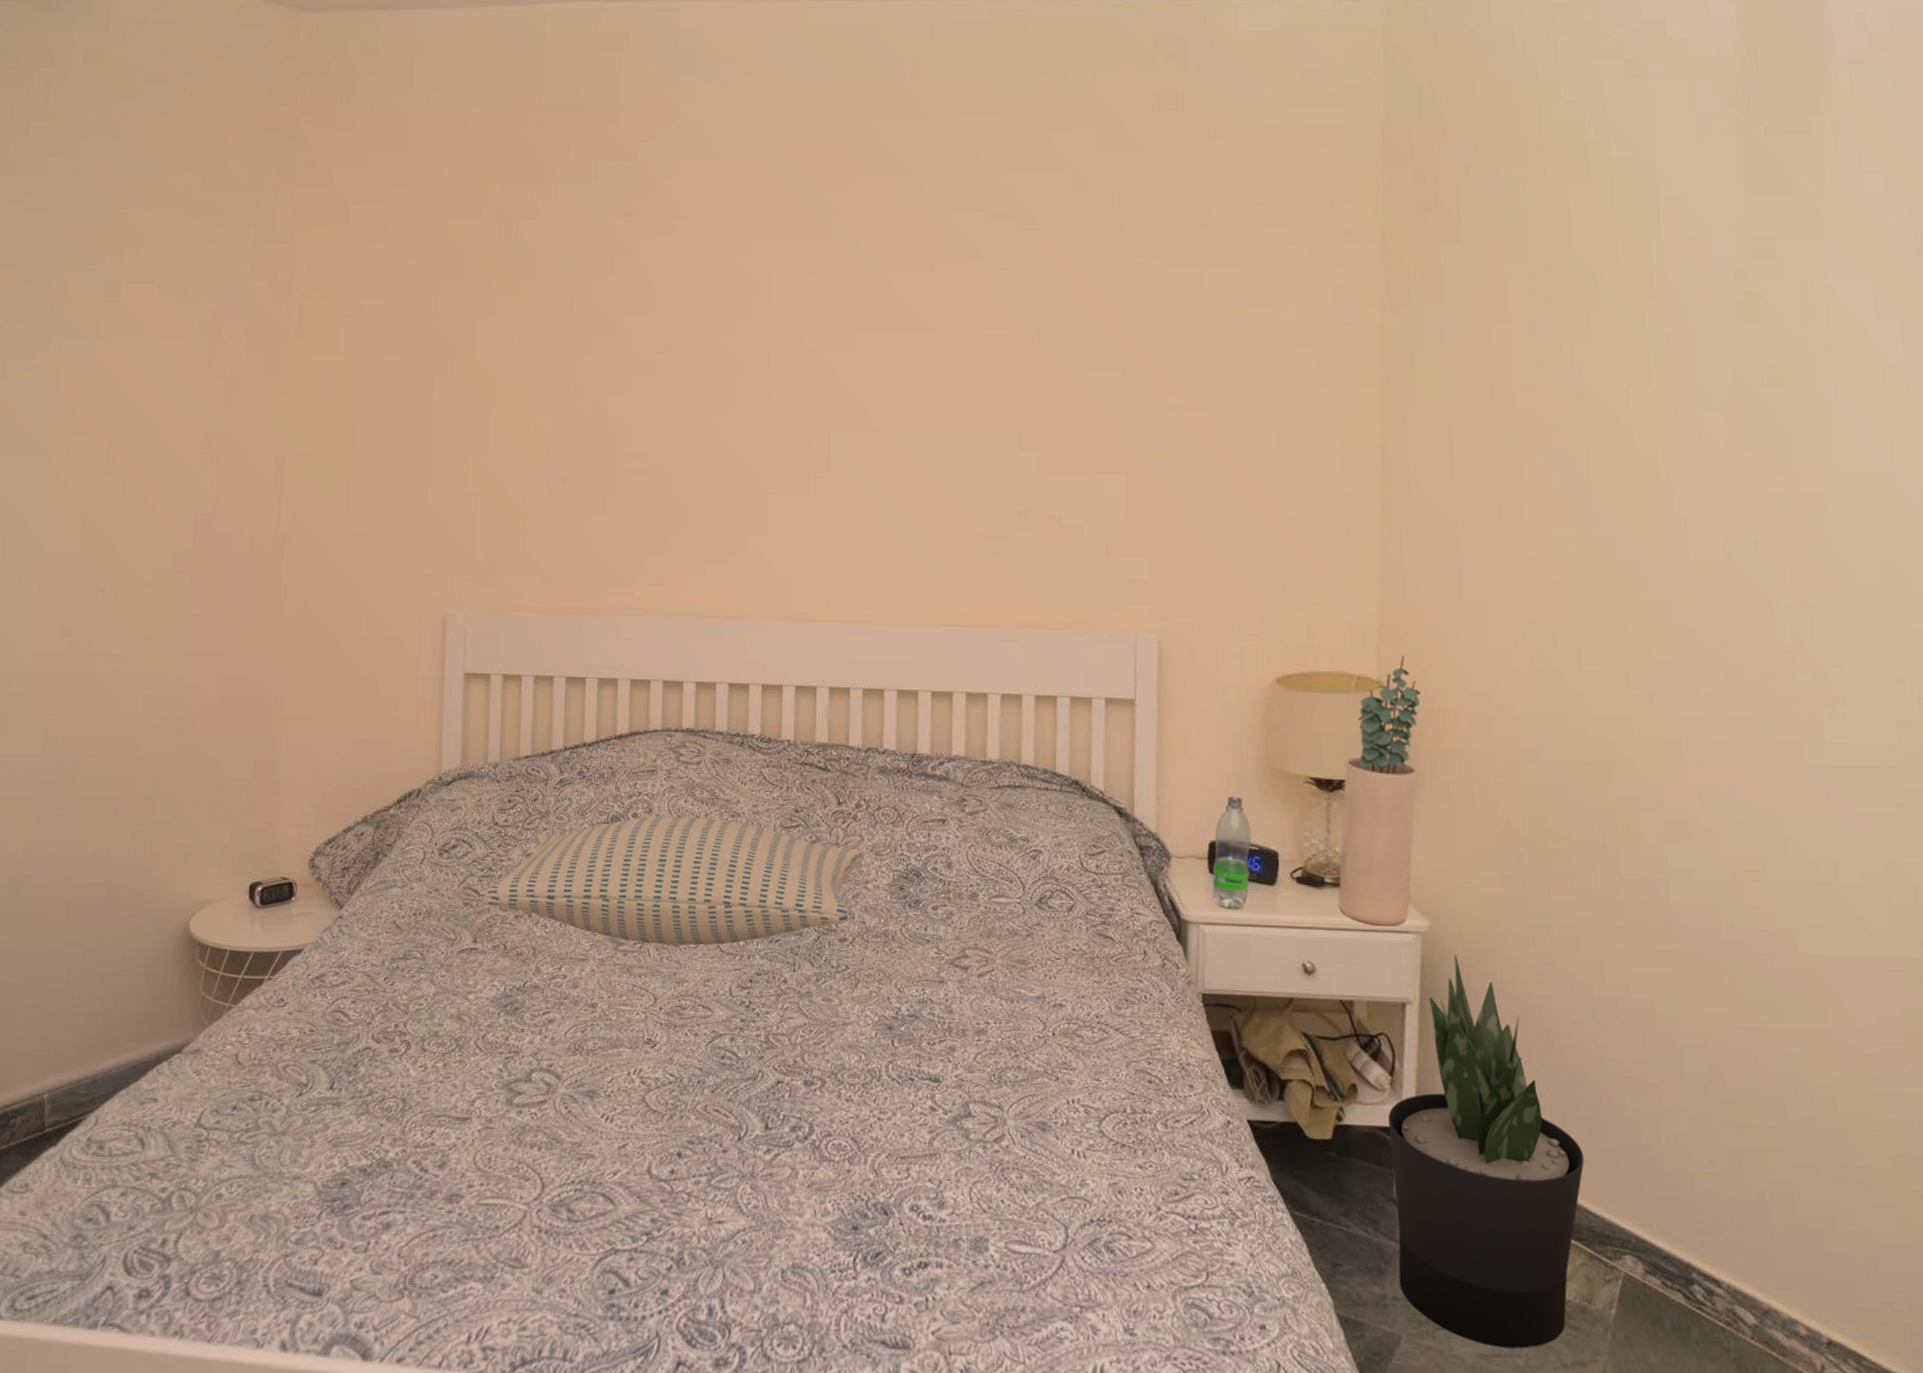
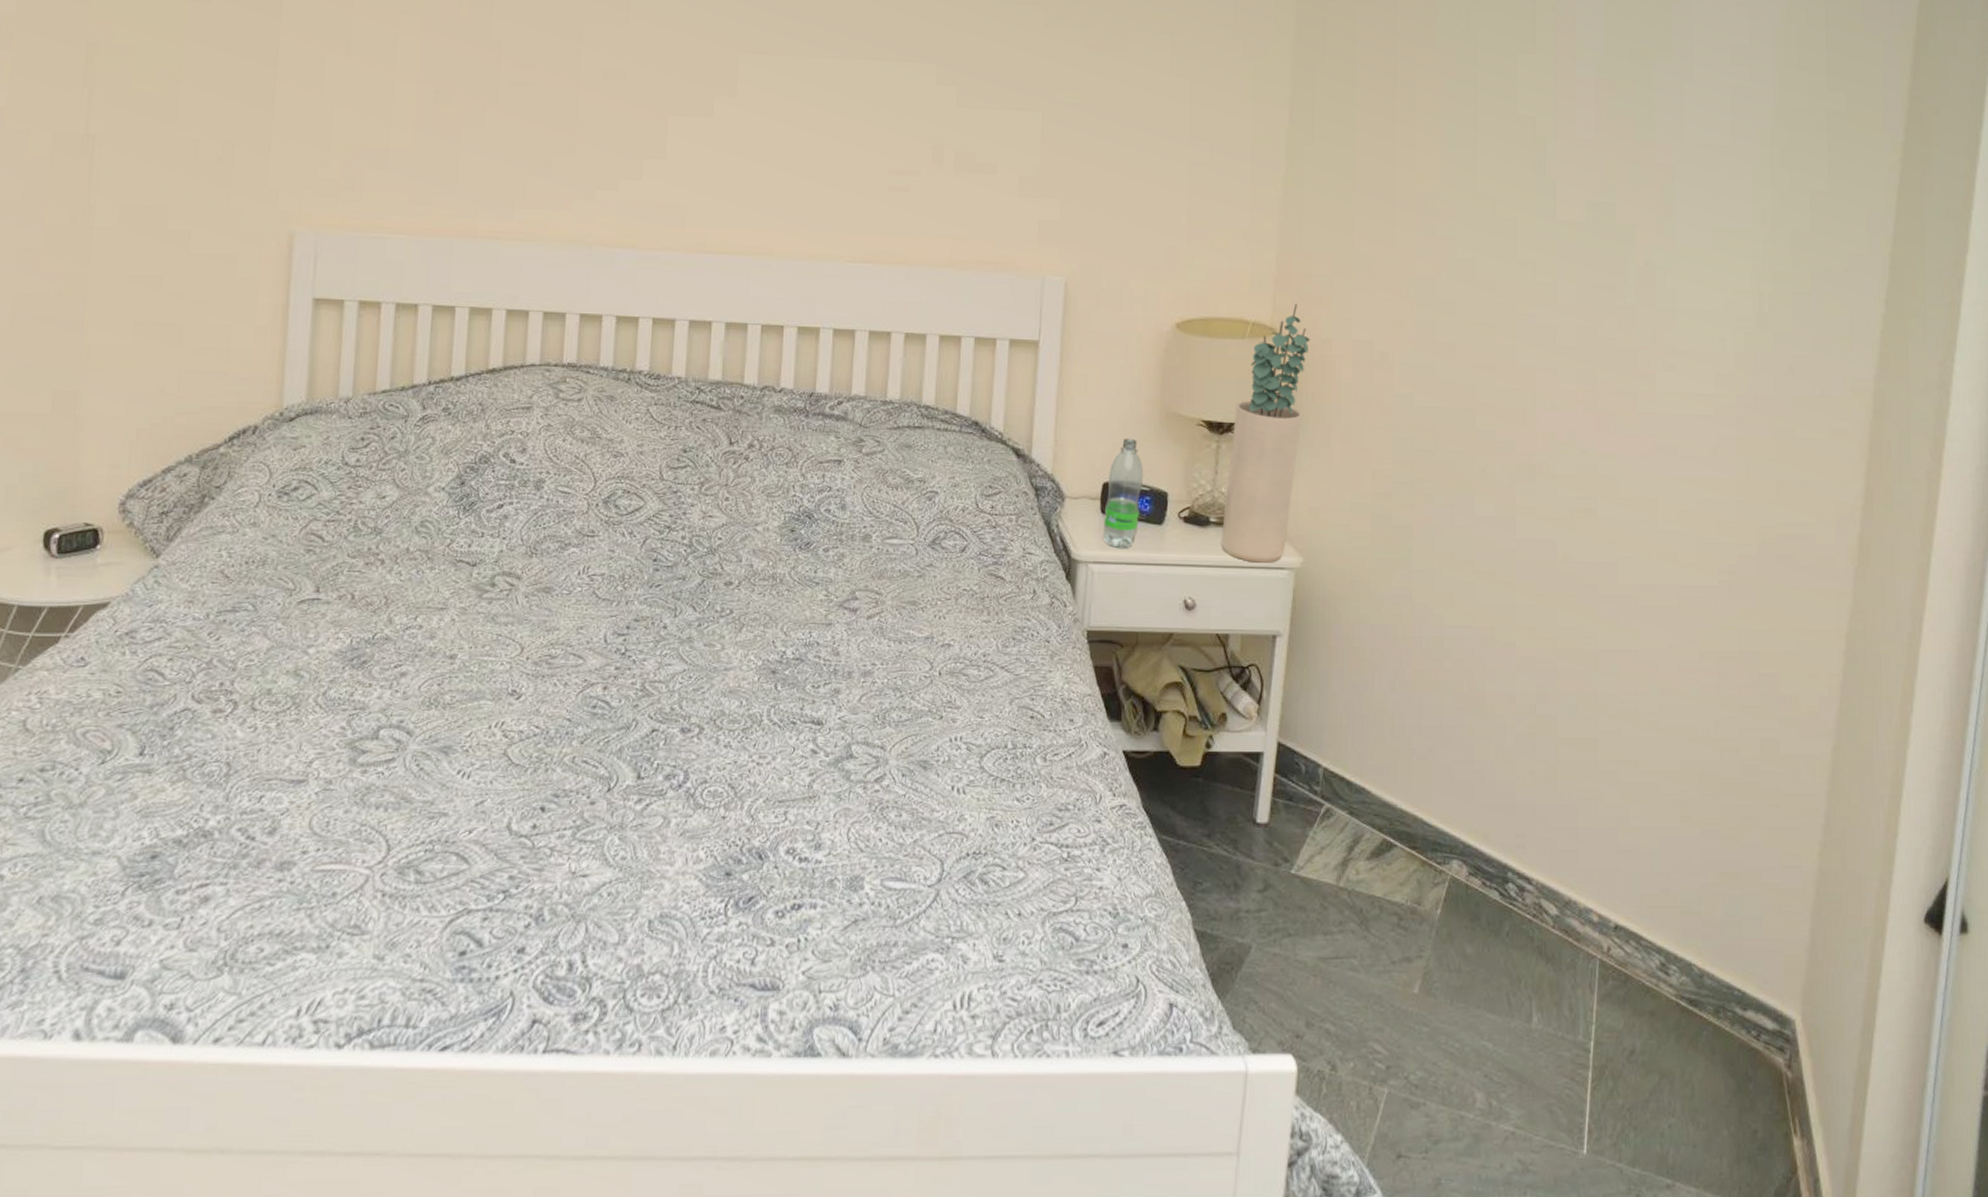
pillow: present [483,817,864,946] -> none [329,456,754,592]
planter: present [1387,955,1584,1349] -> none [1253,589,1424,950]

